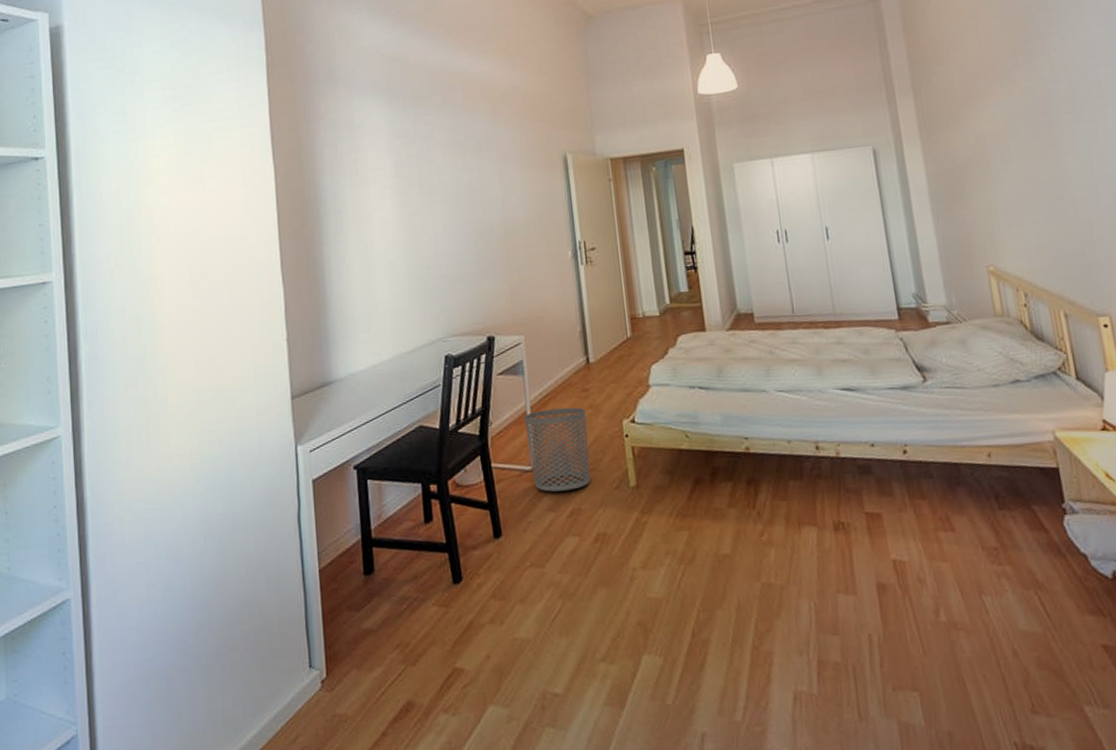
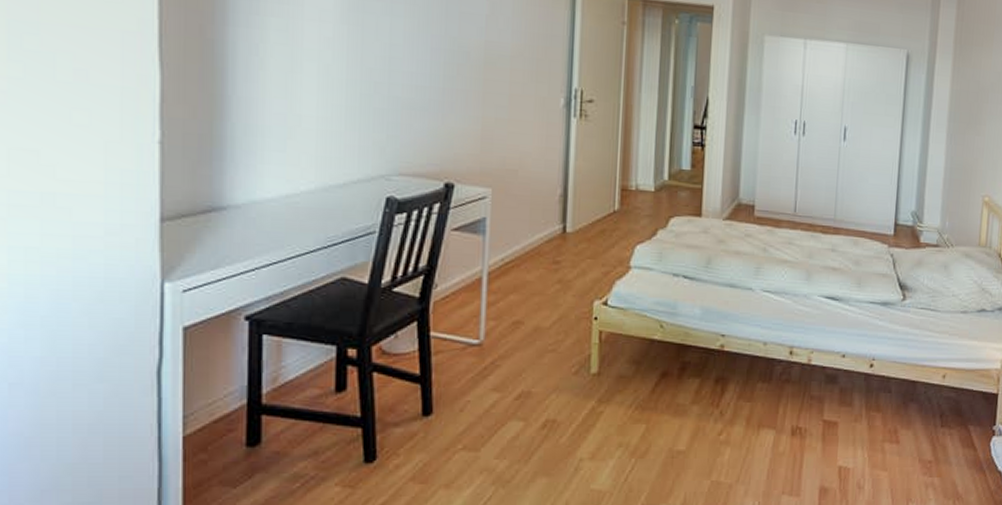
waste bin: present [524,407,591,492] -> none [478,278,553,371]

